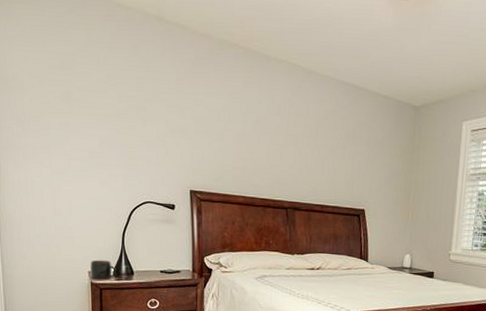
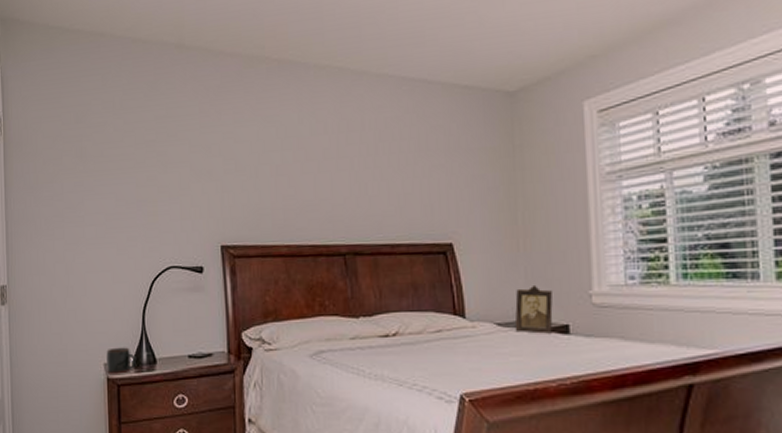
photo frame: none [399,243,426,277] -> present [514,284,553,334]

